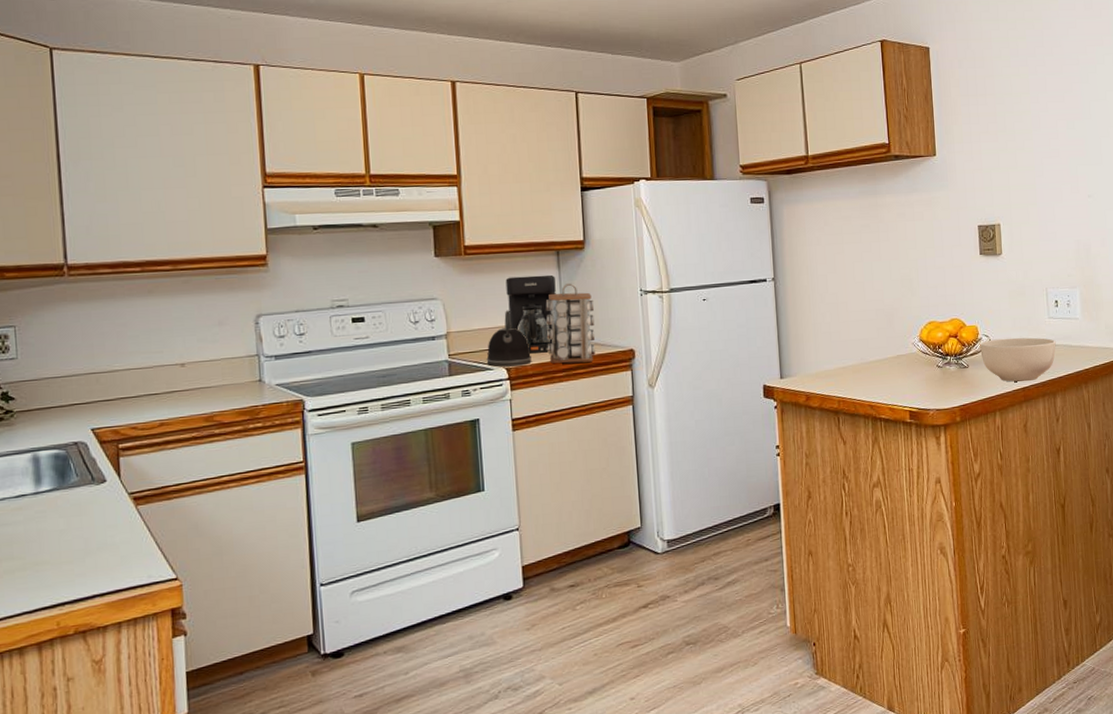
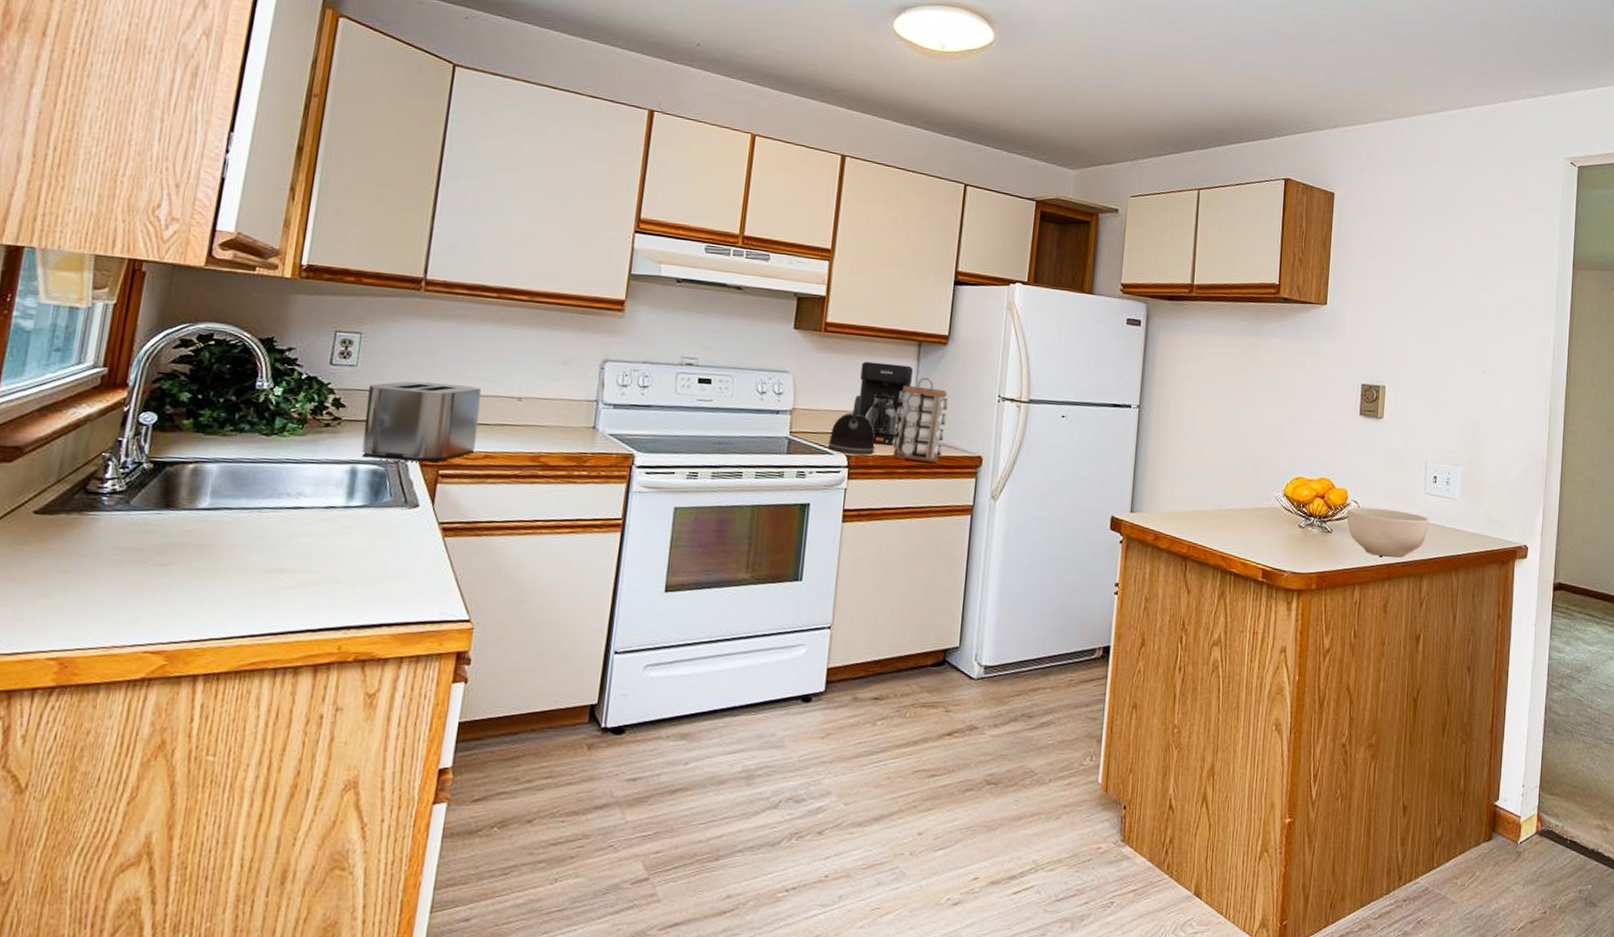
toaster: none [34,360,150,444] -> present [361,381,482,463]

